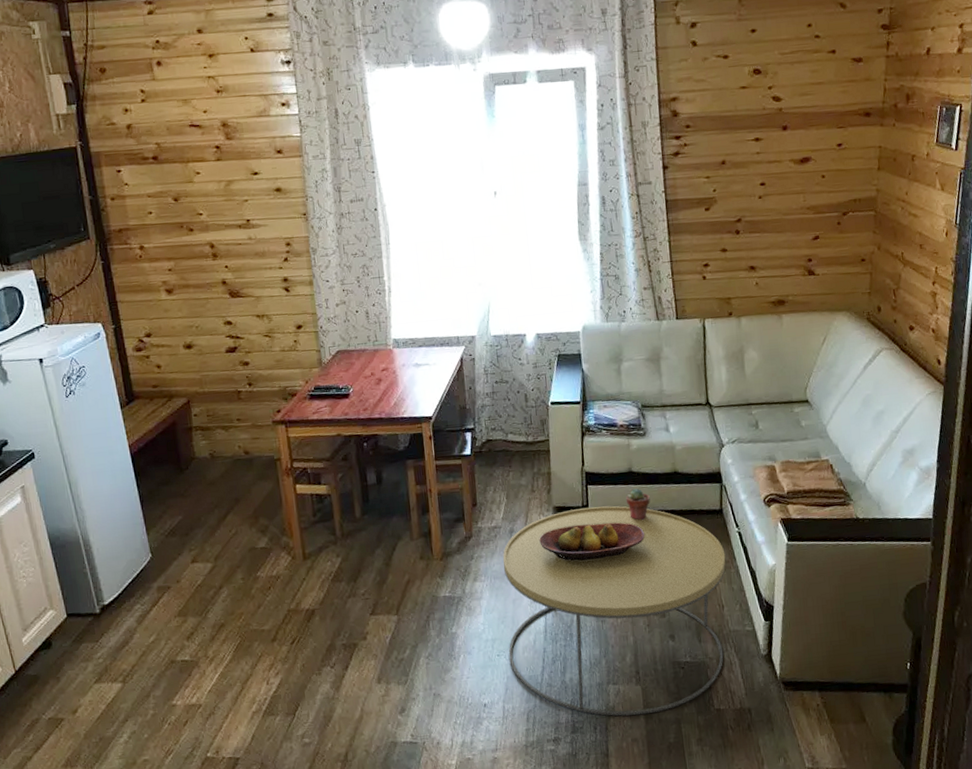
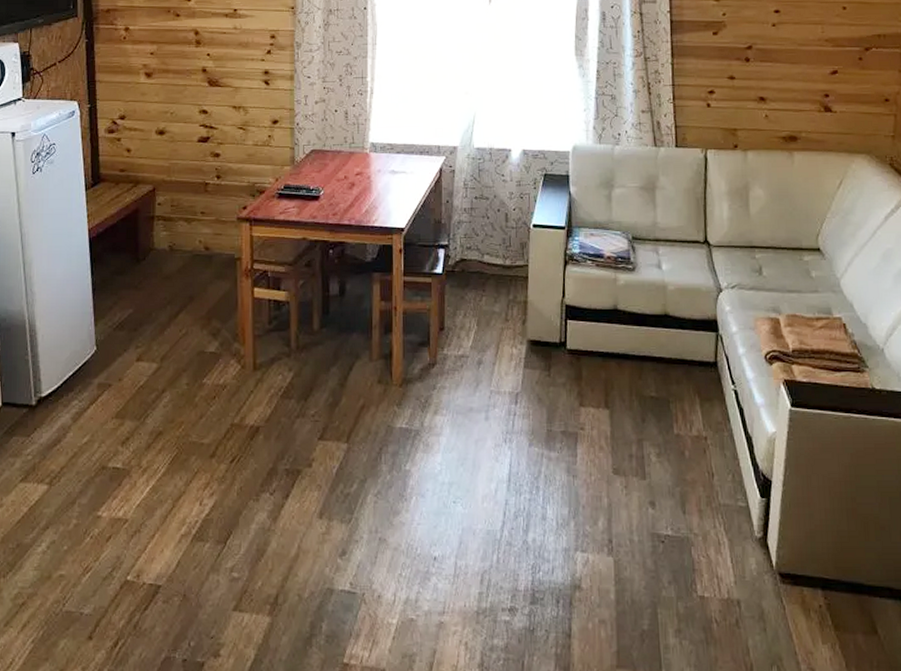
coffee table: present [503,505,726,716] -> none [466,344,719,592]
fruit bowl: present [539,522,646,561] -> none [509,362,628,404]
potted succulent: present [625,488,651,521] -> none [608,329,636,365]

